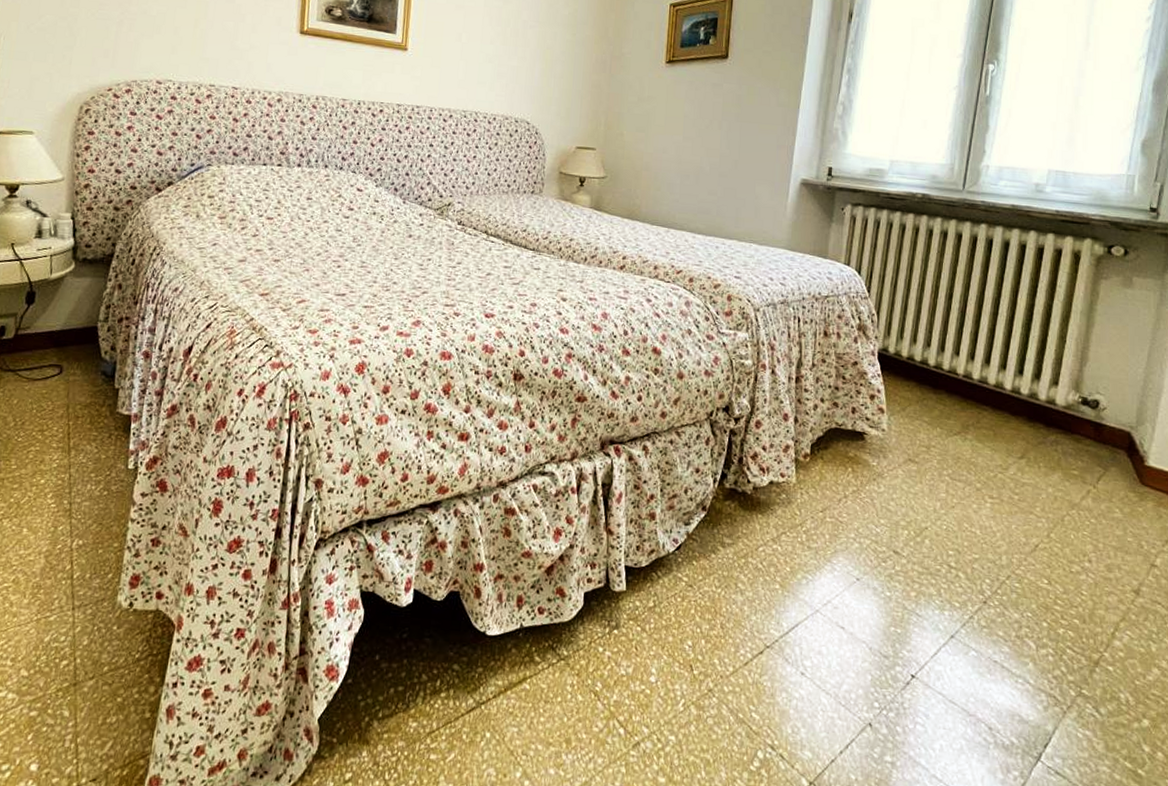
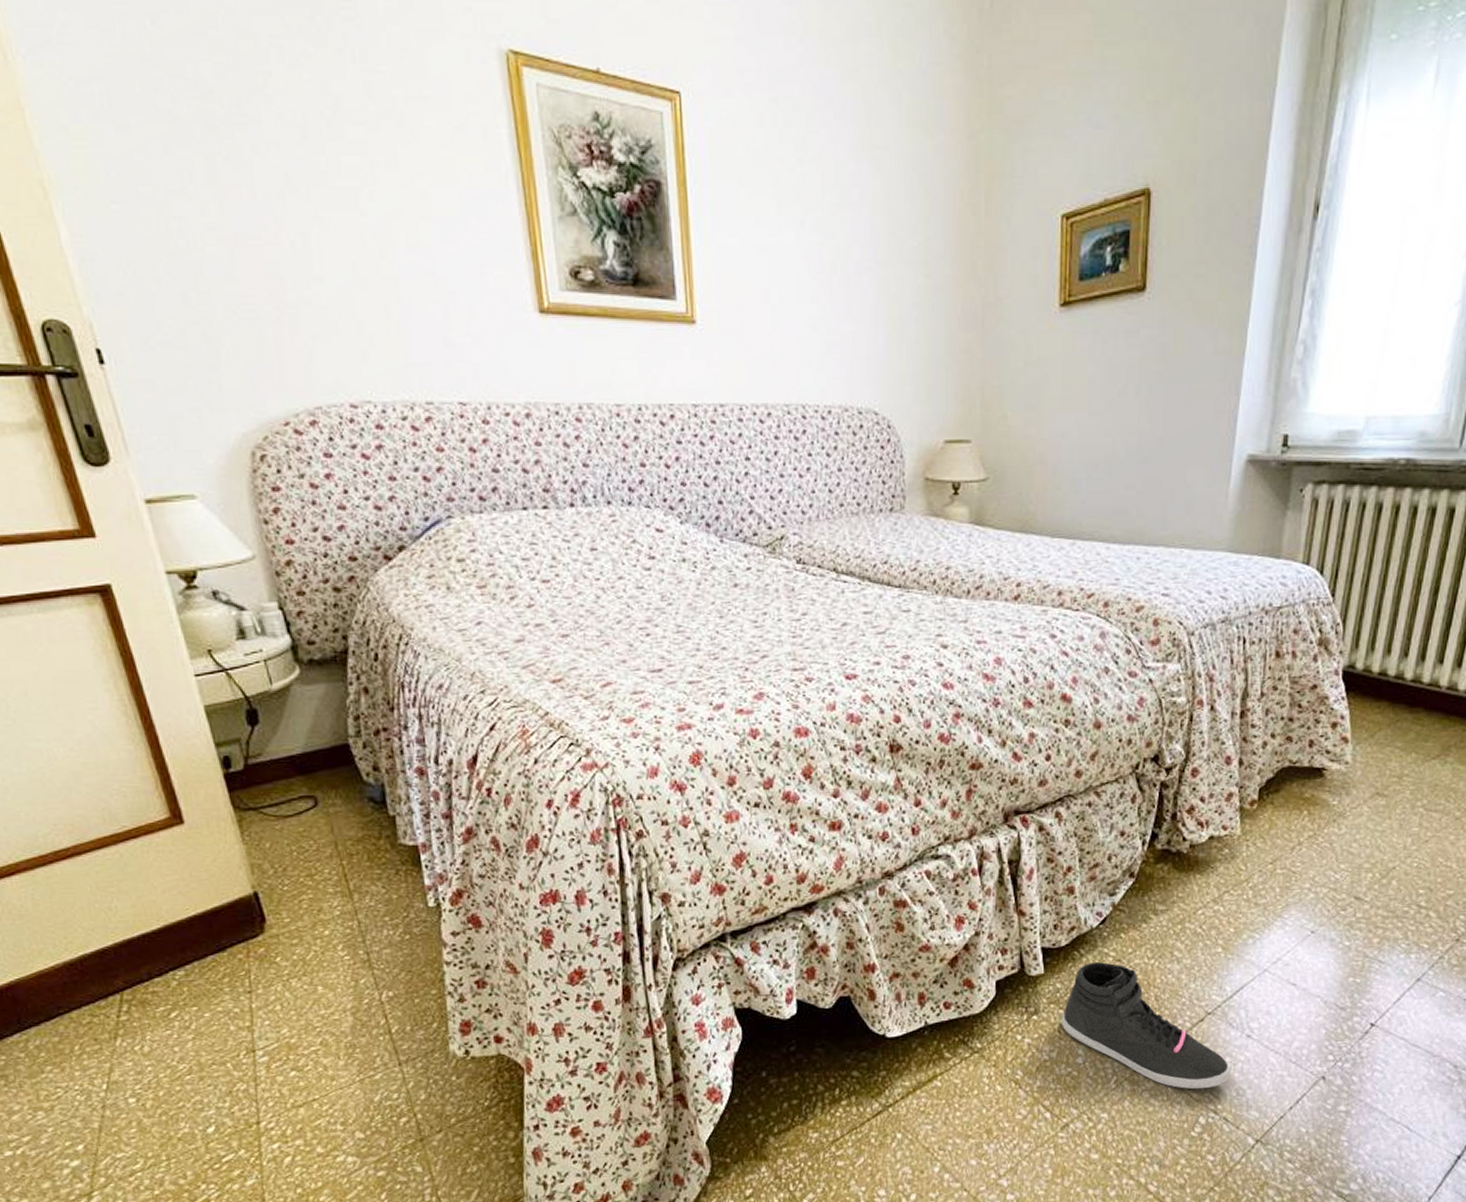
sneaker: none [639,585,787,722] -> present [1062,962,1232,1089]

